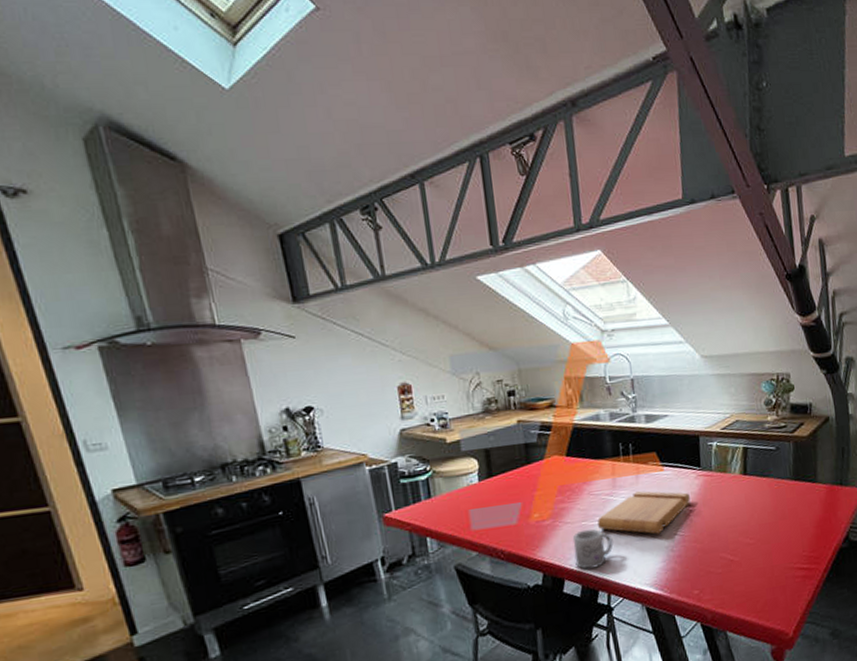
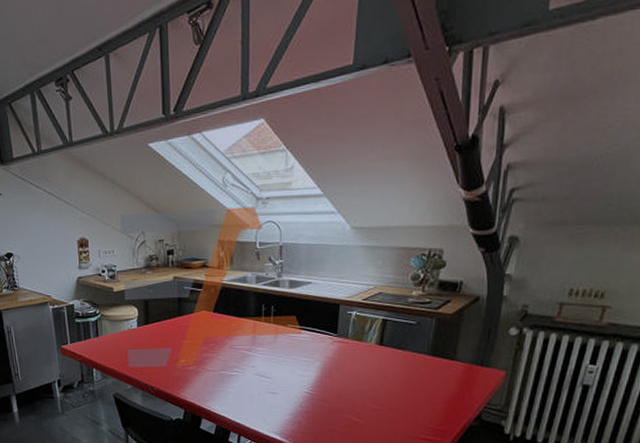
mug: present [572,528,614,570] -> none [212,378,247,412]
cutting board: present [597,490,690,535] -> none [236,349,323,390]

